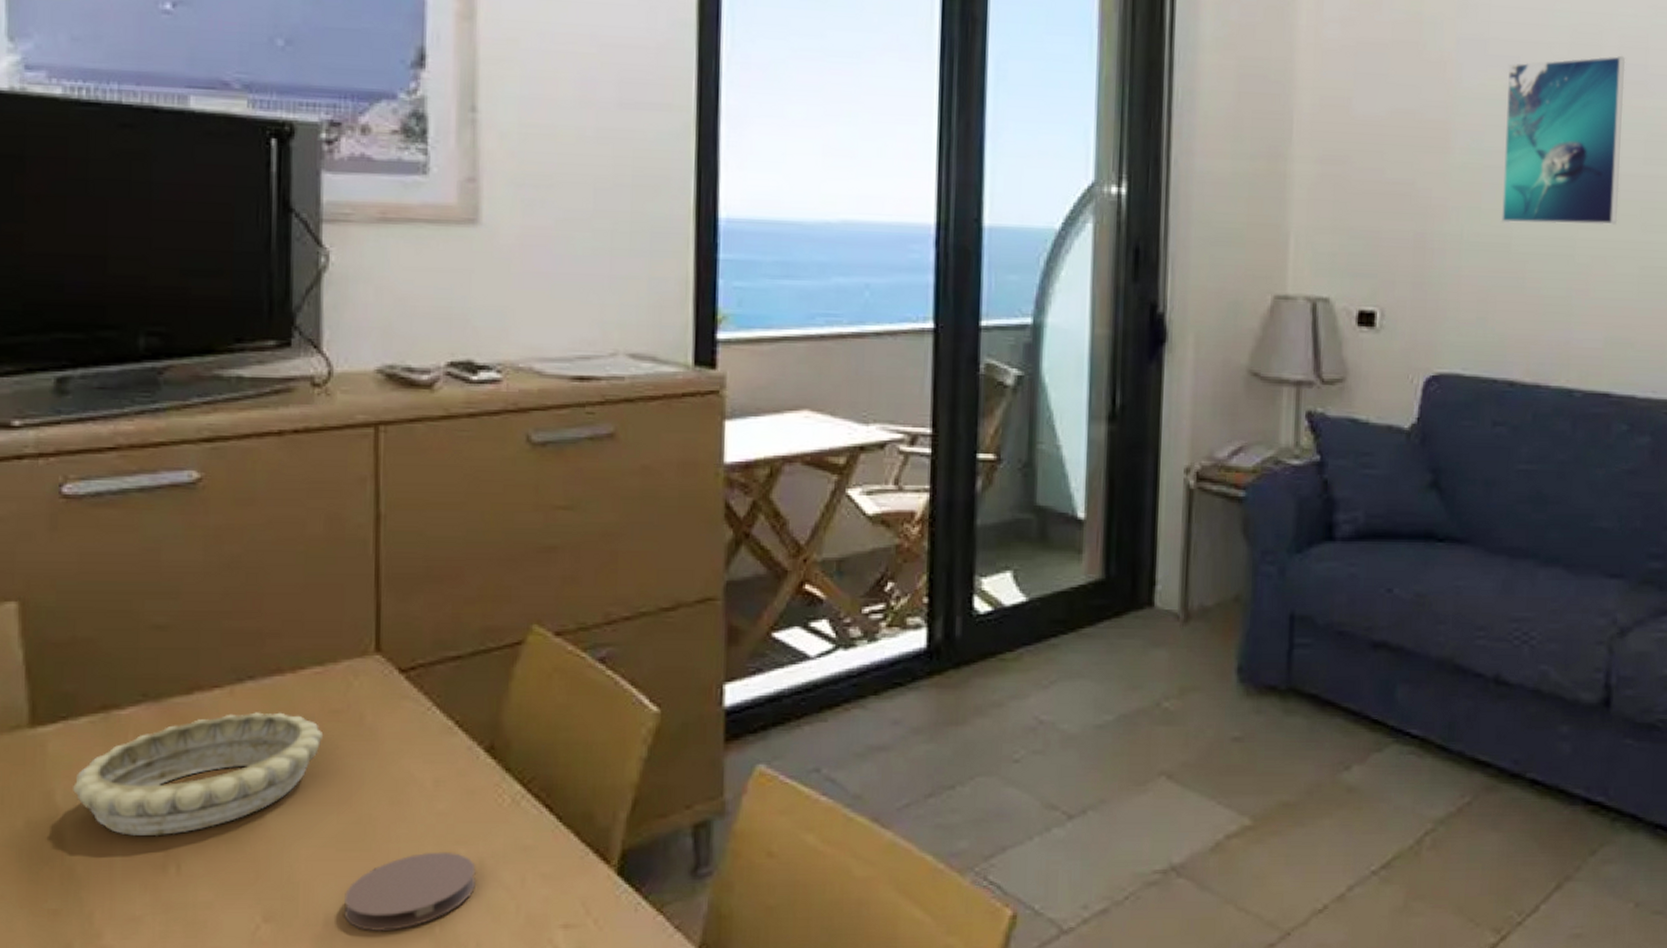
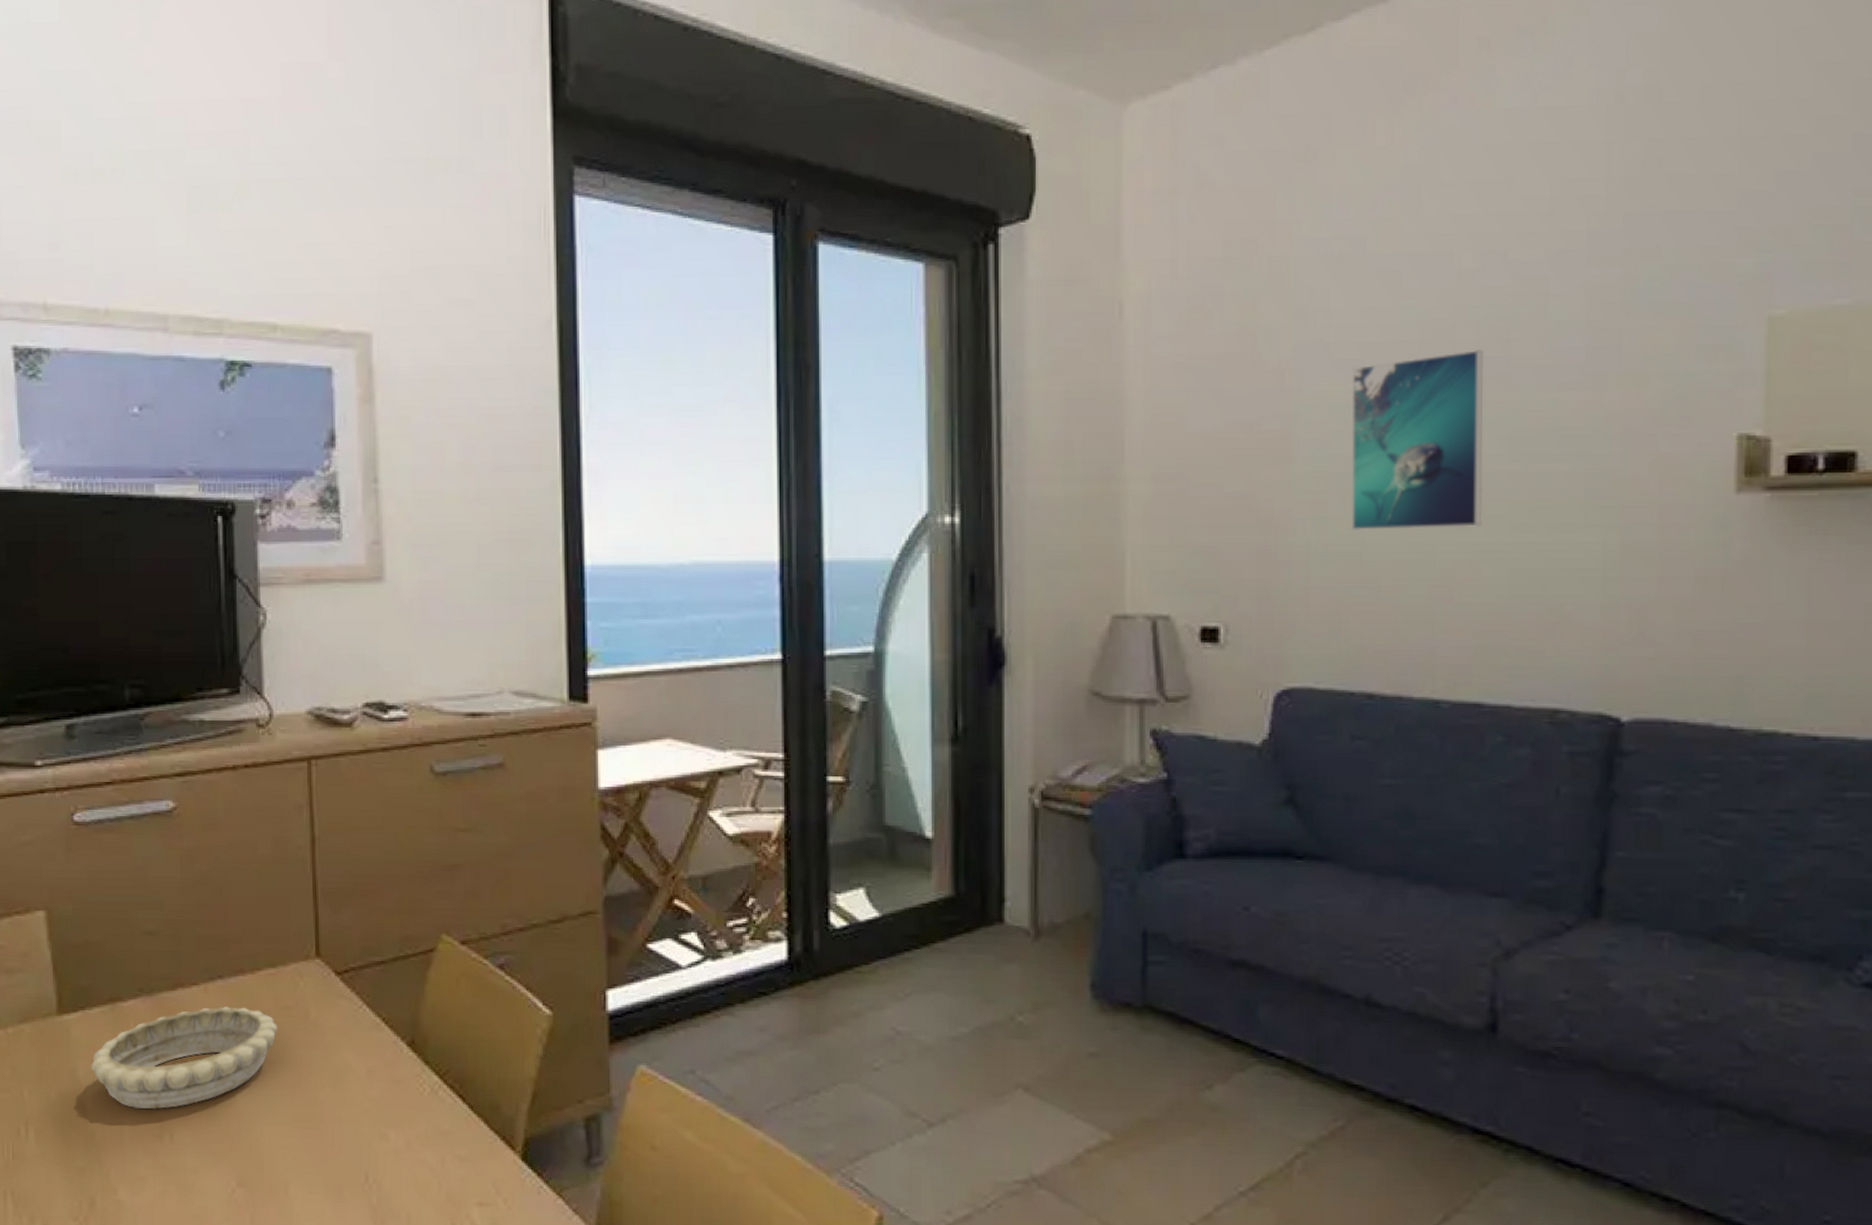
coaster: present [344,851,476,932] -> none [300,1132,404,1201]

